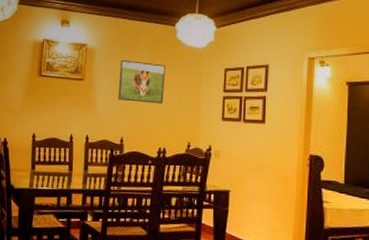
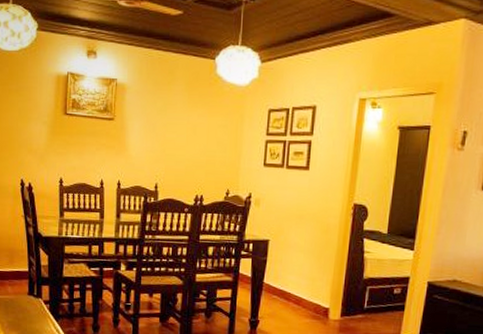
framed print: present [118,59,166,104] -> none [152,97,204,147]

